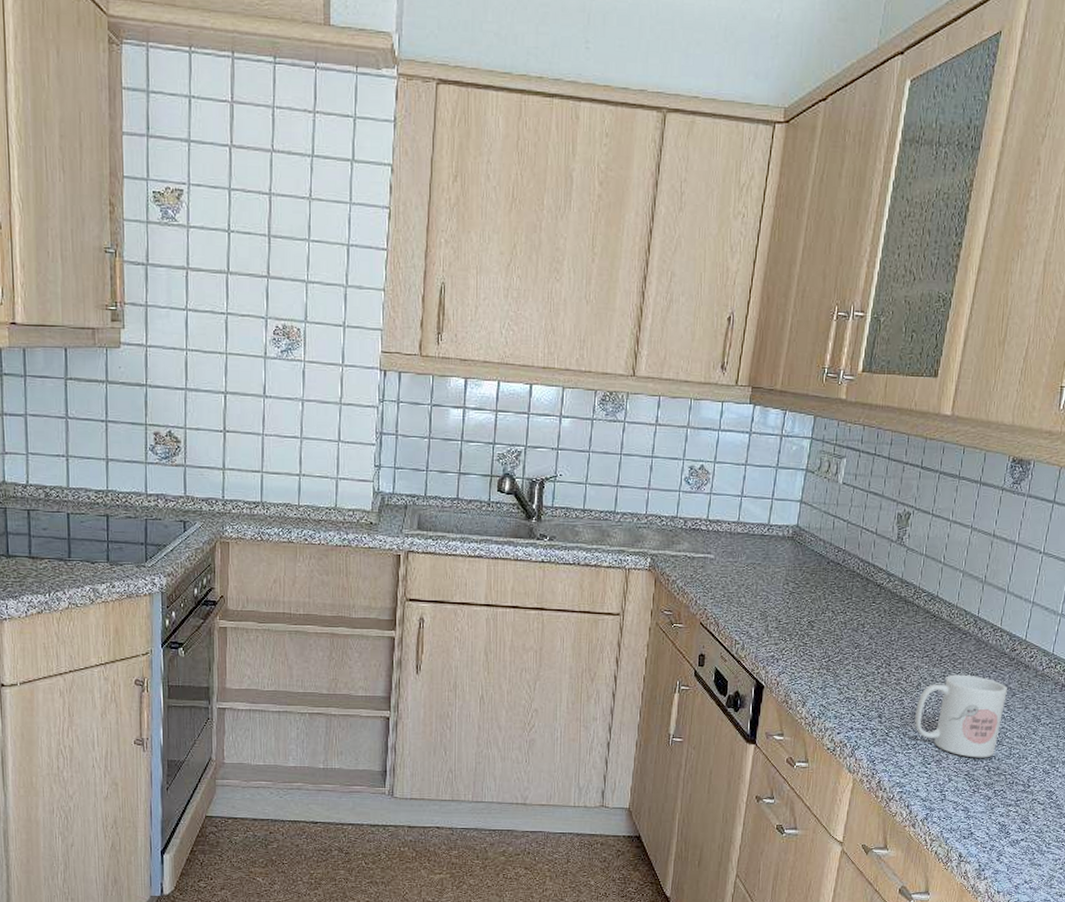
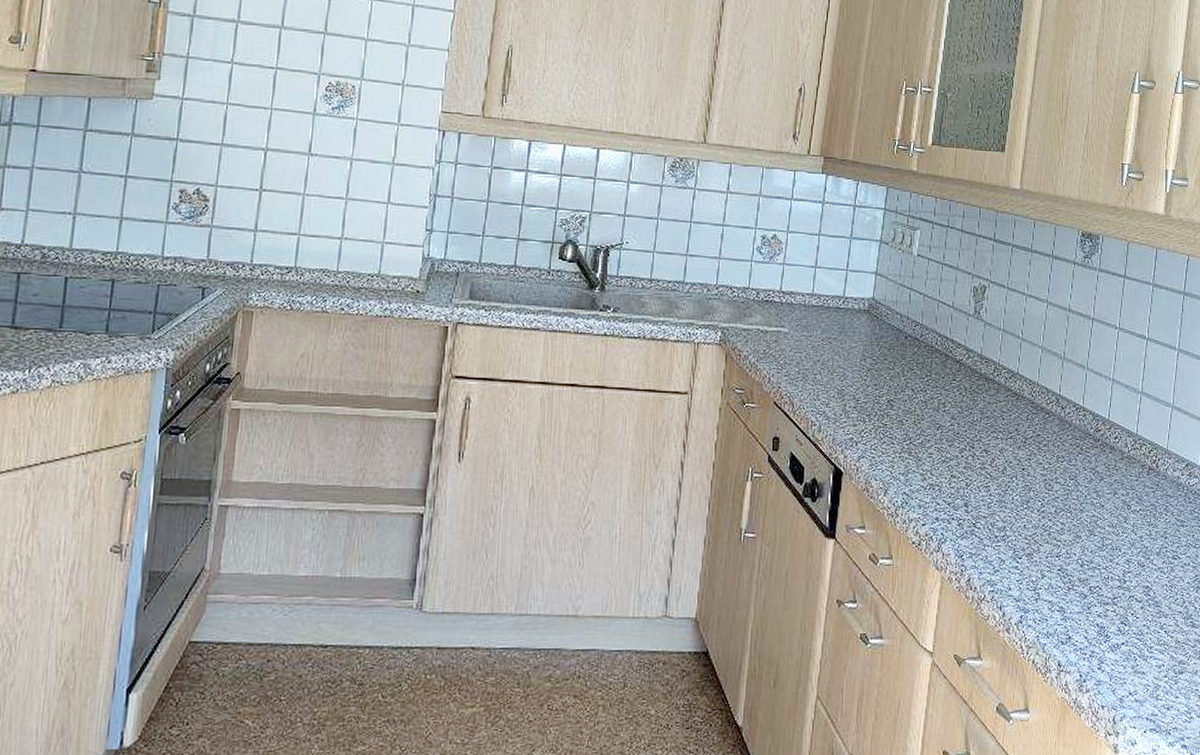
mug: present [915,674,1007,758] -> none [1003,457,1095,550]

